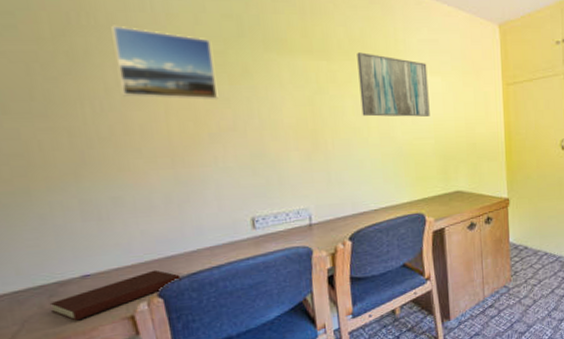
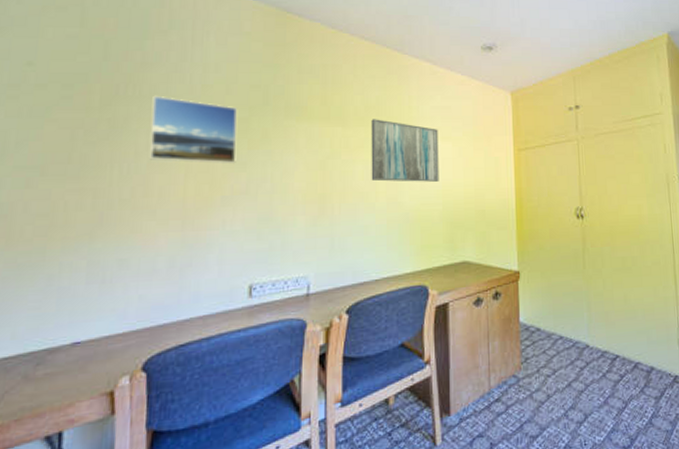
notebook: present [49,270,181,321] -> none [33,339,168,394]

